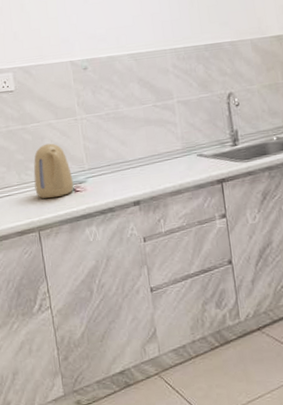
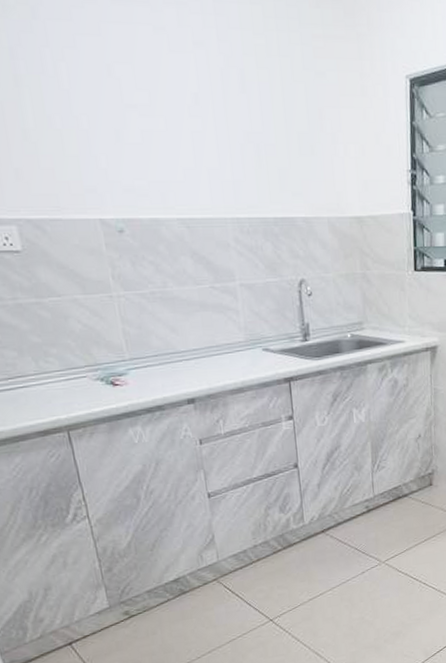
kettle: present [33,143,74,199] -> none [55,324,112,393]

